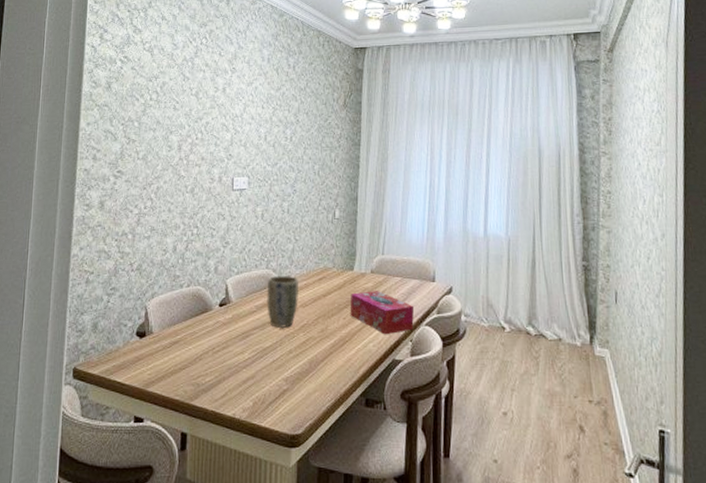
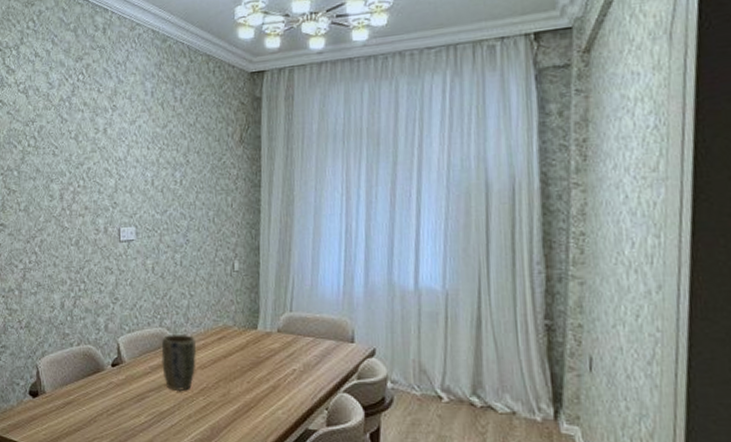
tissue box: present [350,291,415,335] -> none [254,352,330,402]

